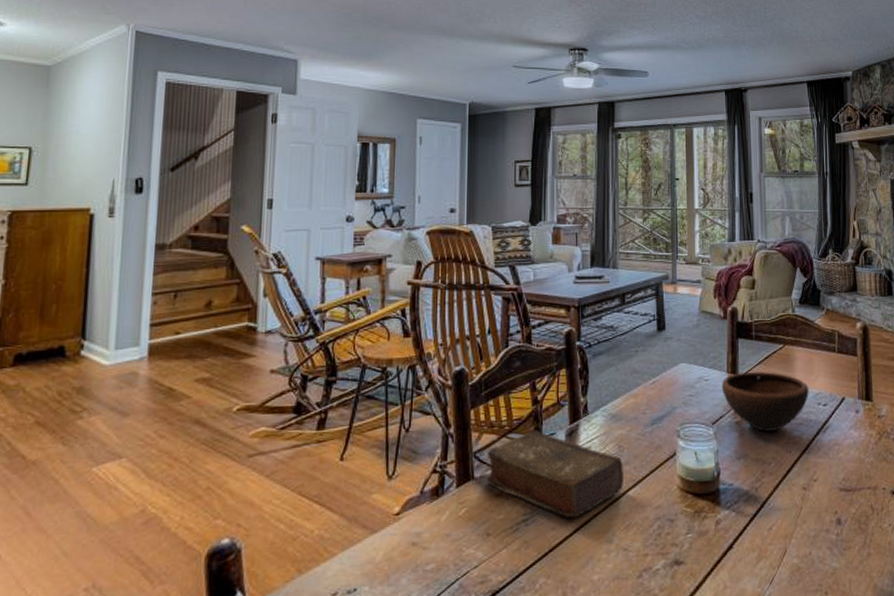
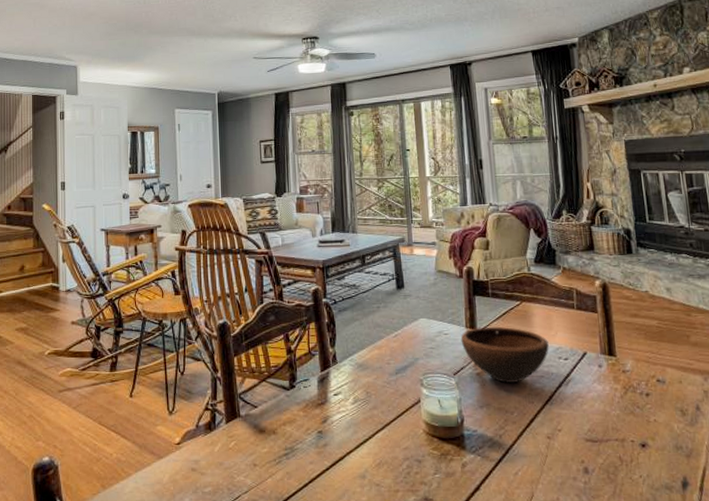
book: present [486,430,623,518] -> none [250,376,373,454]

